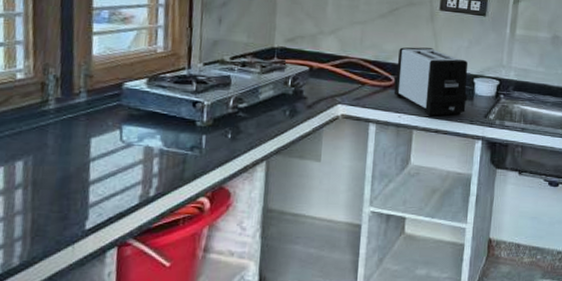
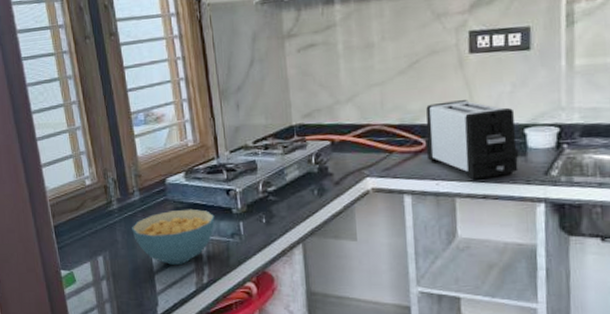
cereal bowl: none [69,117,175,175] -> present [132,208,215,265]

